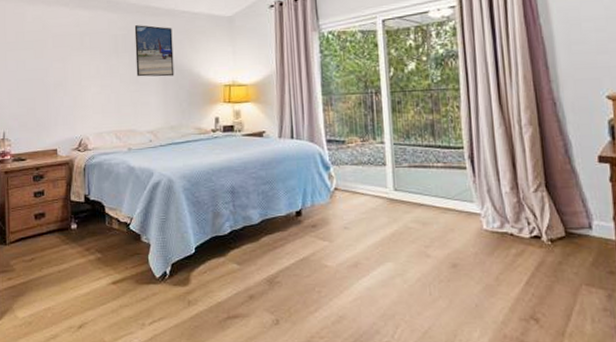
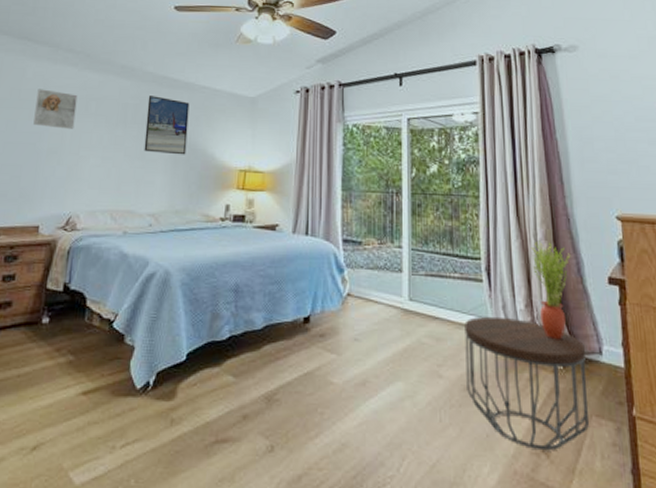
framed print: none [38,30,74,64] -> present [33,89,78,129]
side table: none [450,200,580,316] -> present [464,316,590,450]
potted plant: none [515,126,558,218] -> present [531,240,571,340]

